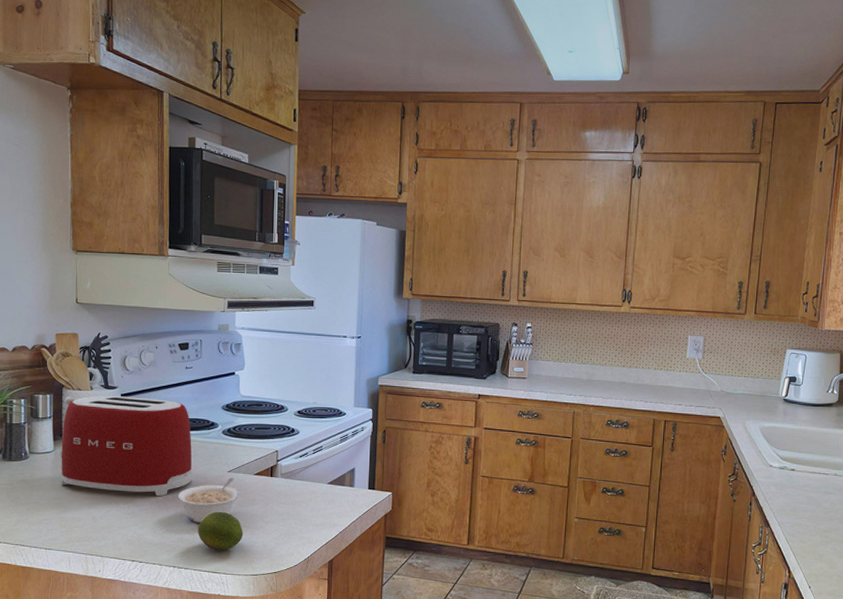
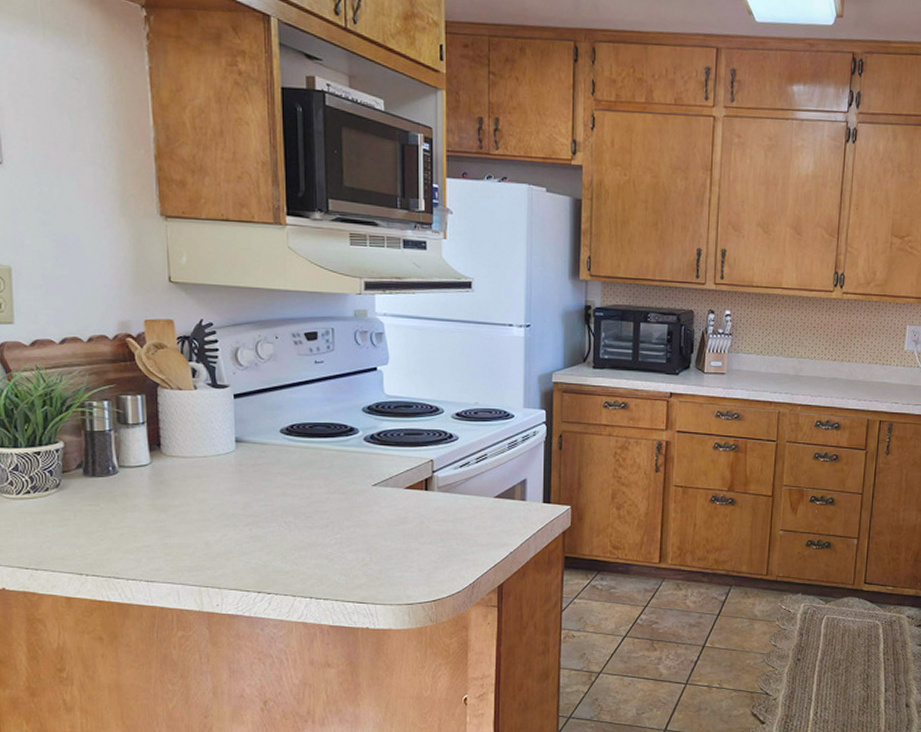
toaster: present [60,395,192,497] -> none [158,396,329,516]
legume: present [177,478,240,523] -> none [311,493,389,546]
fruit: present [198,511,244,550] -> none [338,532,395,577]

